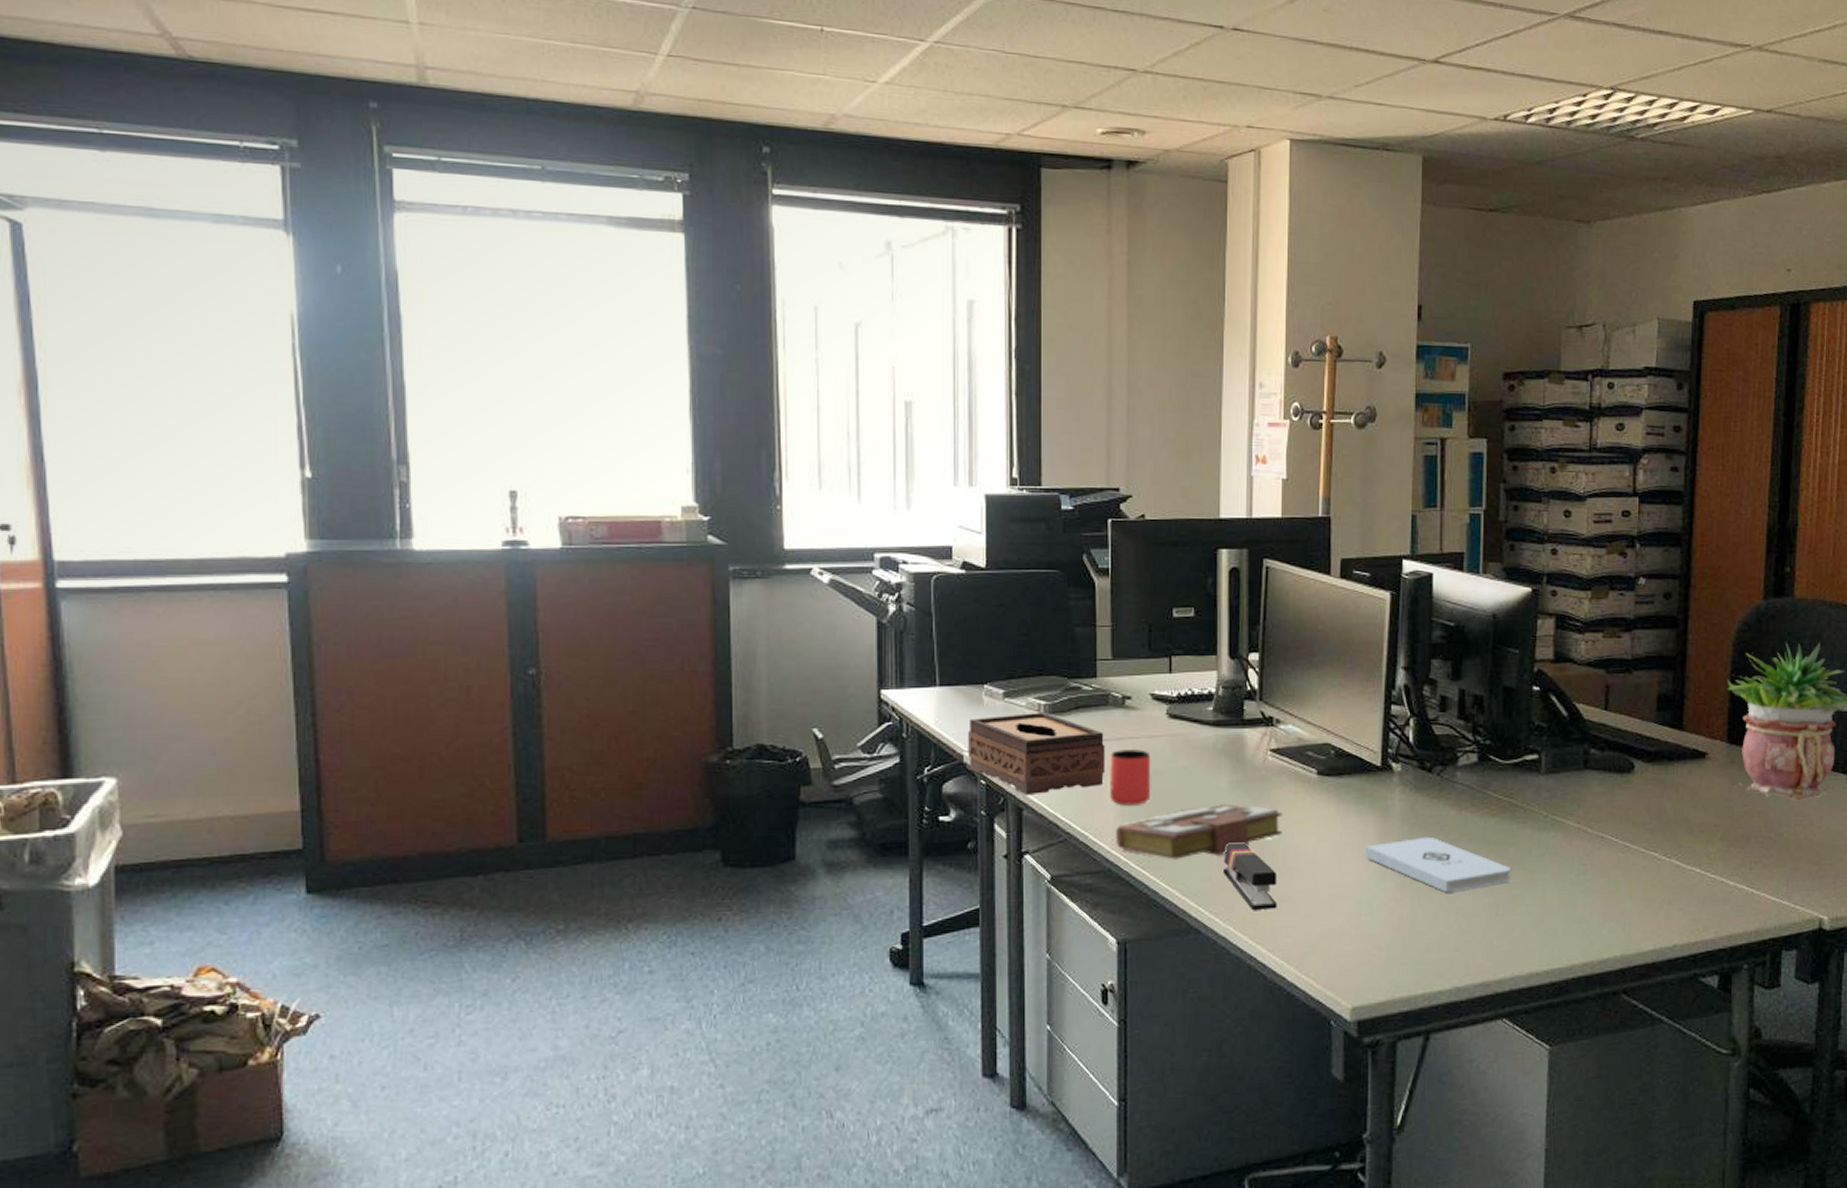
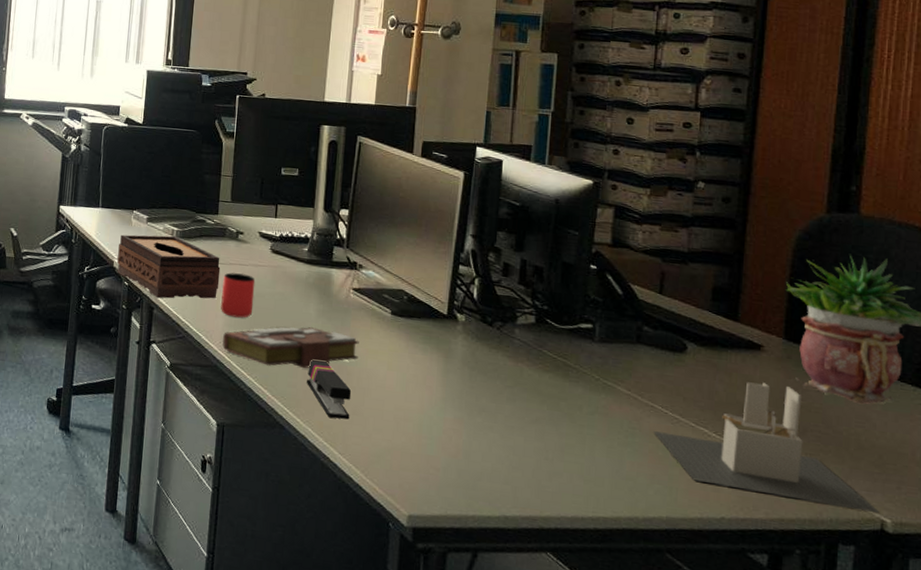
notepad: present [1365,836,1511,893] -> none [428,379,561,432]
utensil holder: none [1605,793,1818,912] -> present [653,382,880,513]

